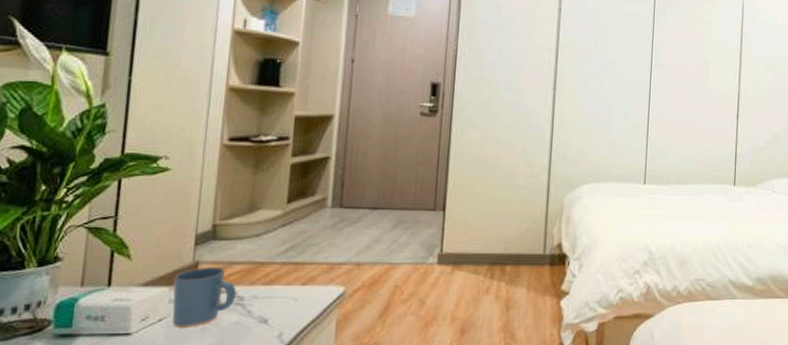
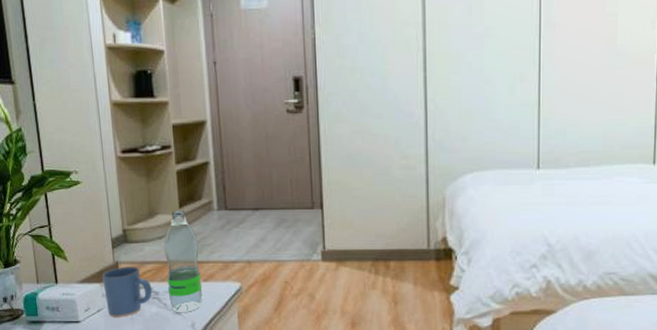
bottle: none [255,206,303,322] -> present [164,211,202,313]

